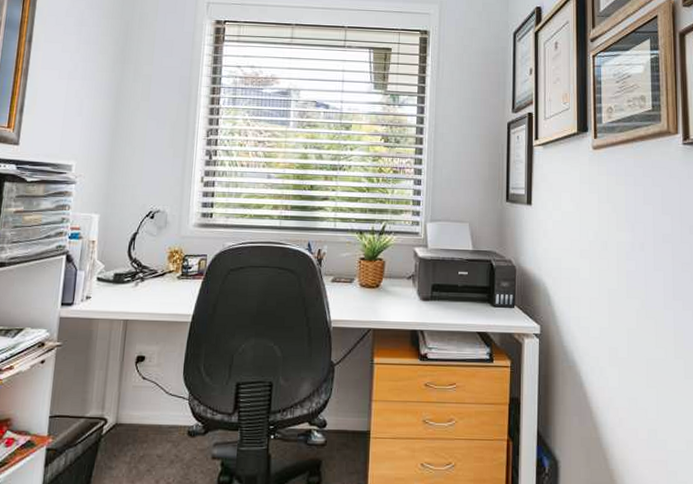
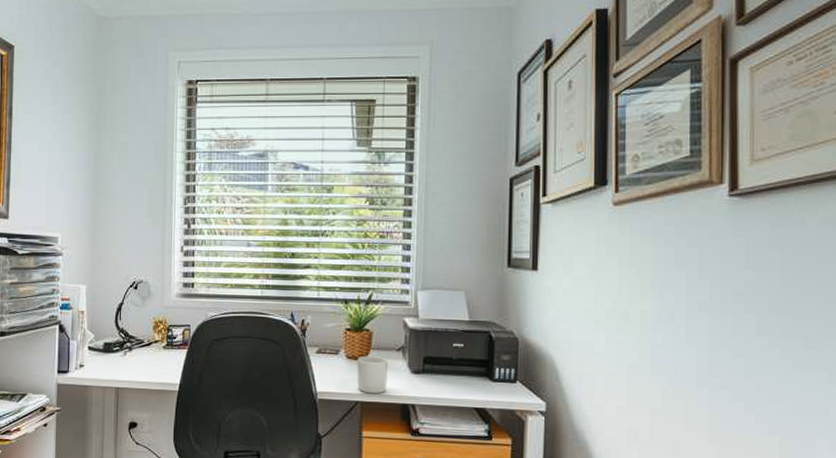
mug: none [369,284,399,321] -> present [357,356,388,394]

